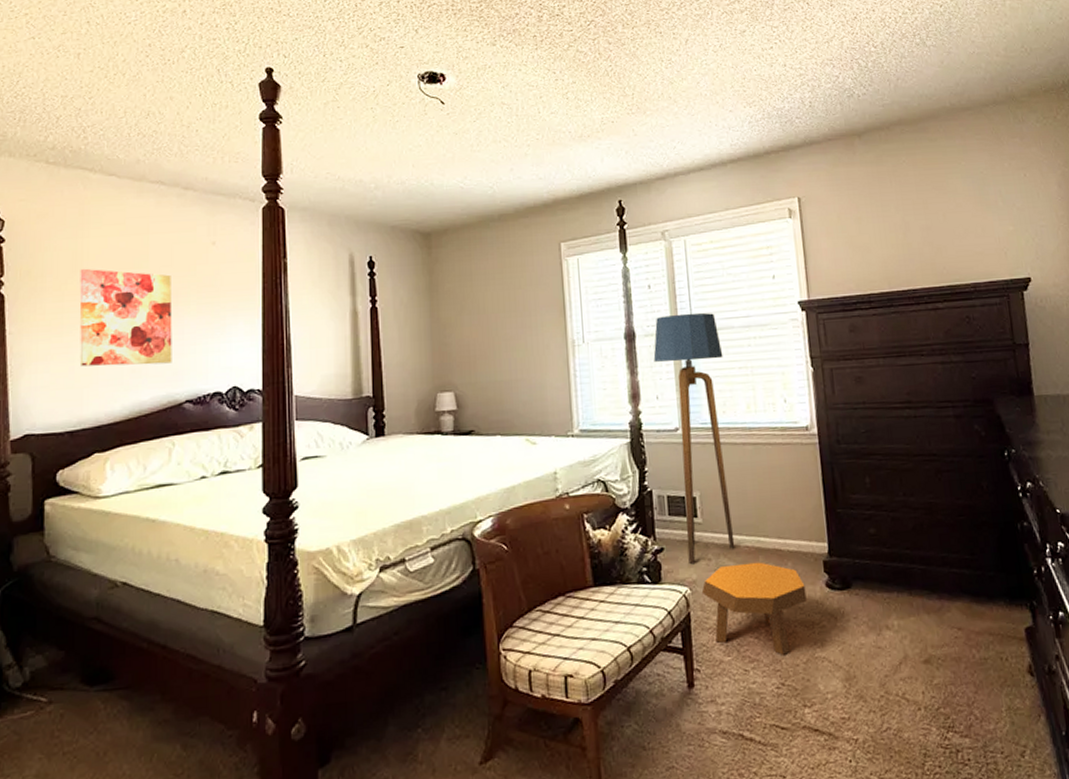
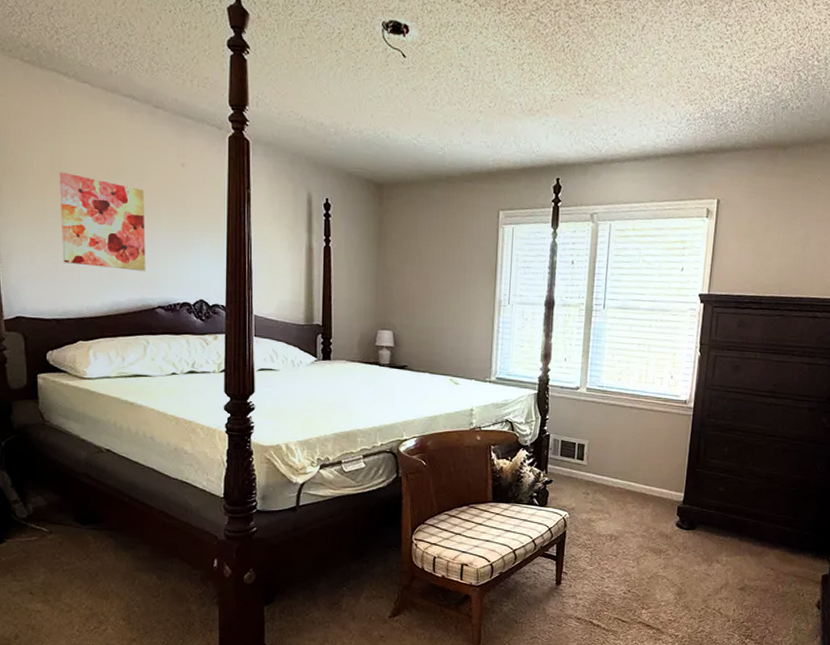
floor lamp: present [653,313,735,564] -> none [567,290,627,495]
footstool: present [701,562,807,655] -> none [577,500,660,571]

